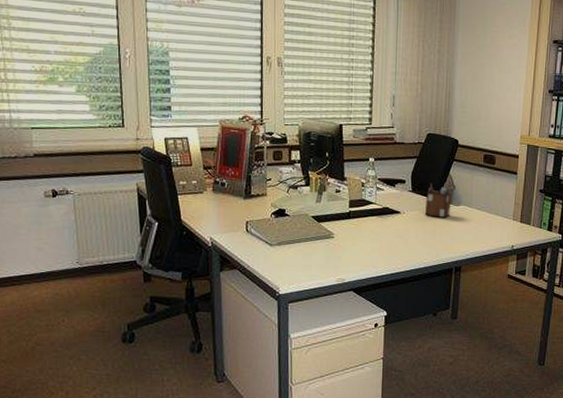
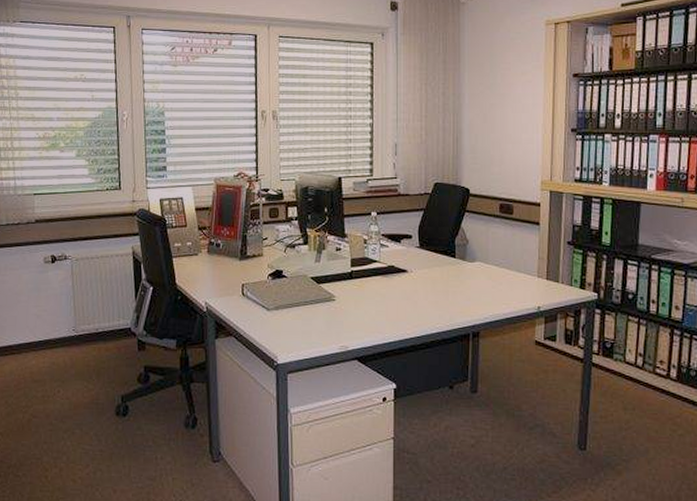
desk organizer: present [425,183,452,218] -> none [436,237,465,276]

